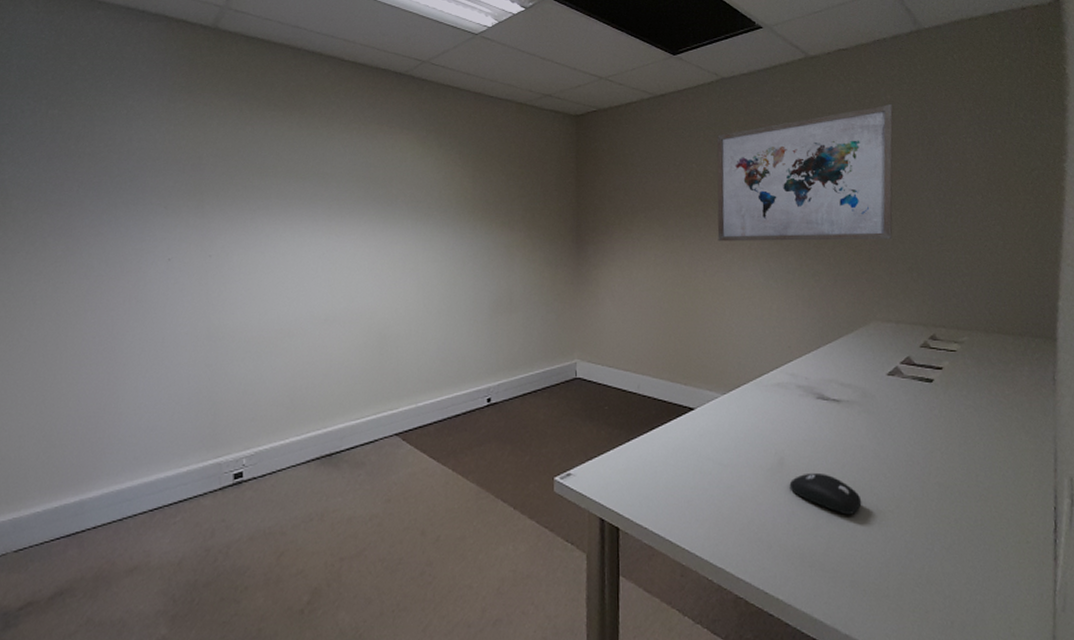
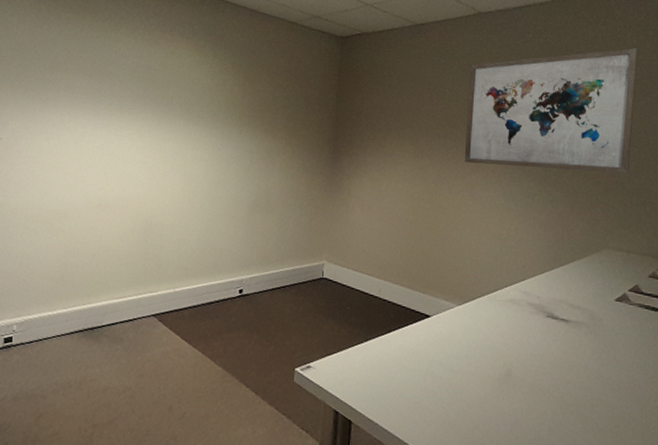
computer mouse: present [789,472,862,515] -> none [515,386,583,430]

